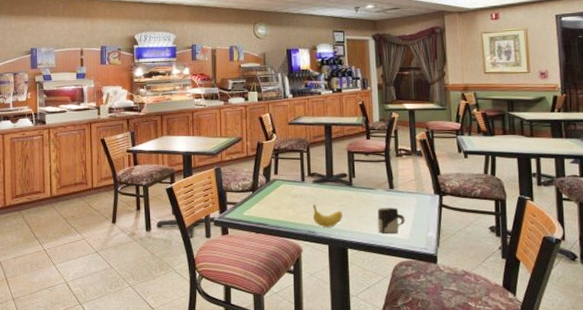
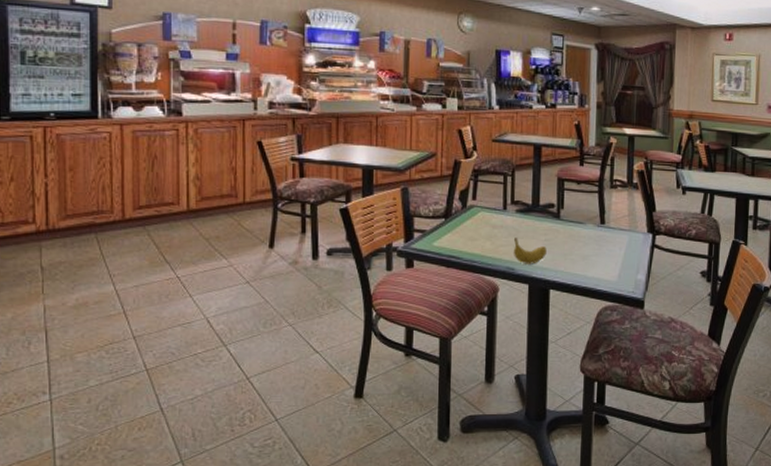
cup: present [377,208,405,234] -> none [584,245,614,275]

